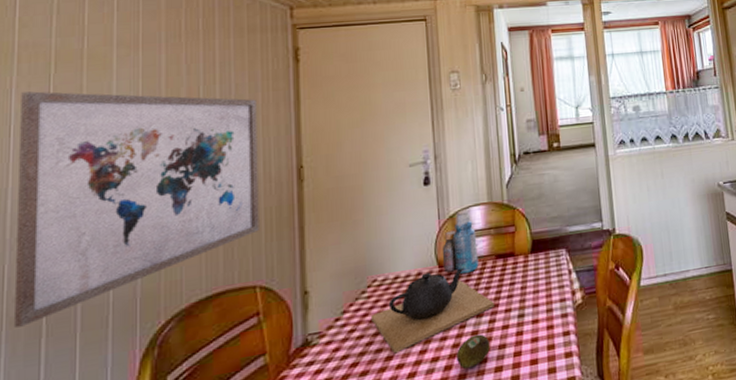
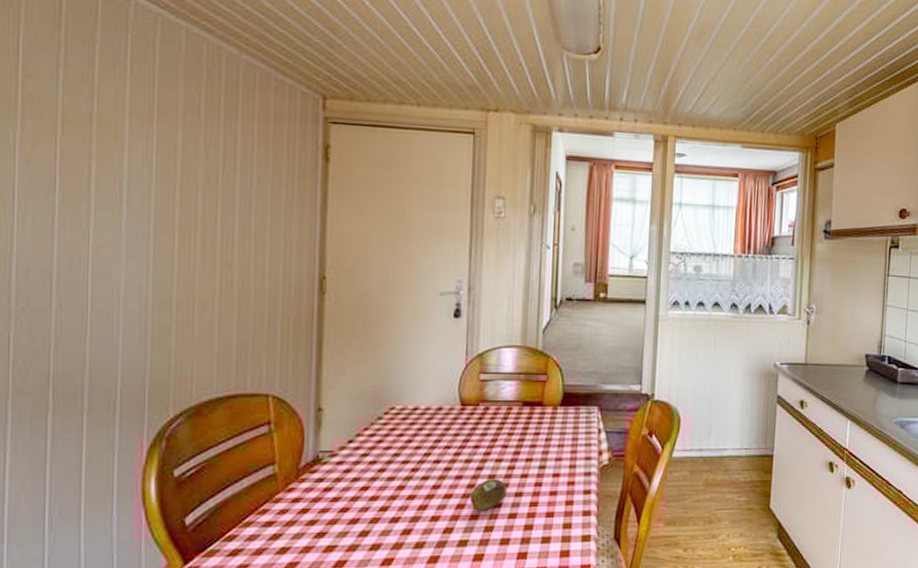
wall art: present [15,91,259,328] -> none [21,151,280,398]
teapot: present [370,267,494,354] -> none [385,409,515,484]
bottle: present [442,209,479,273] -> none [465,349,505,415]

